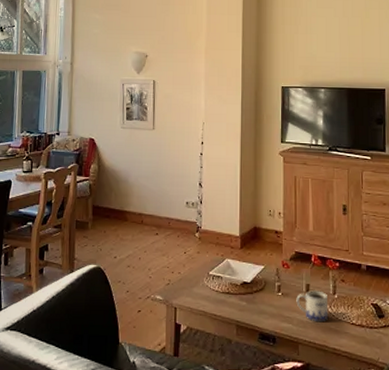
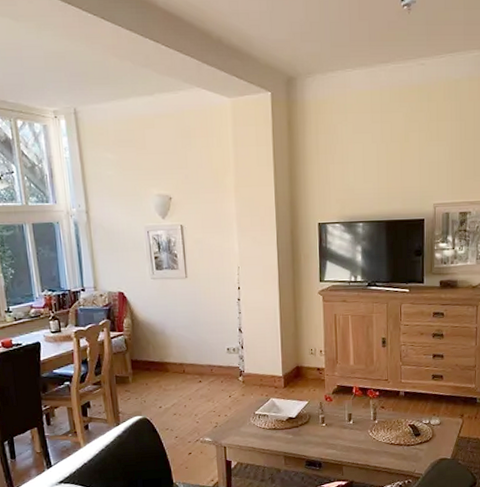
mug: present [296,290,329,322] -> none [339,418,370,446]

